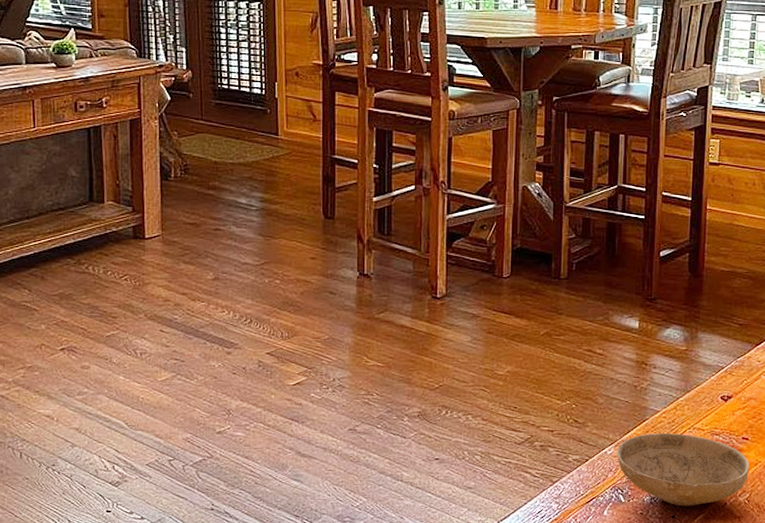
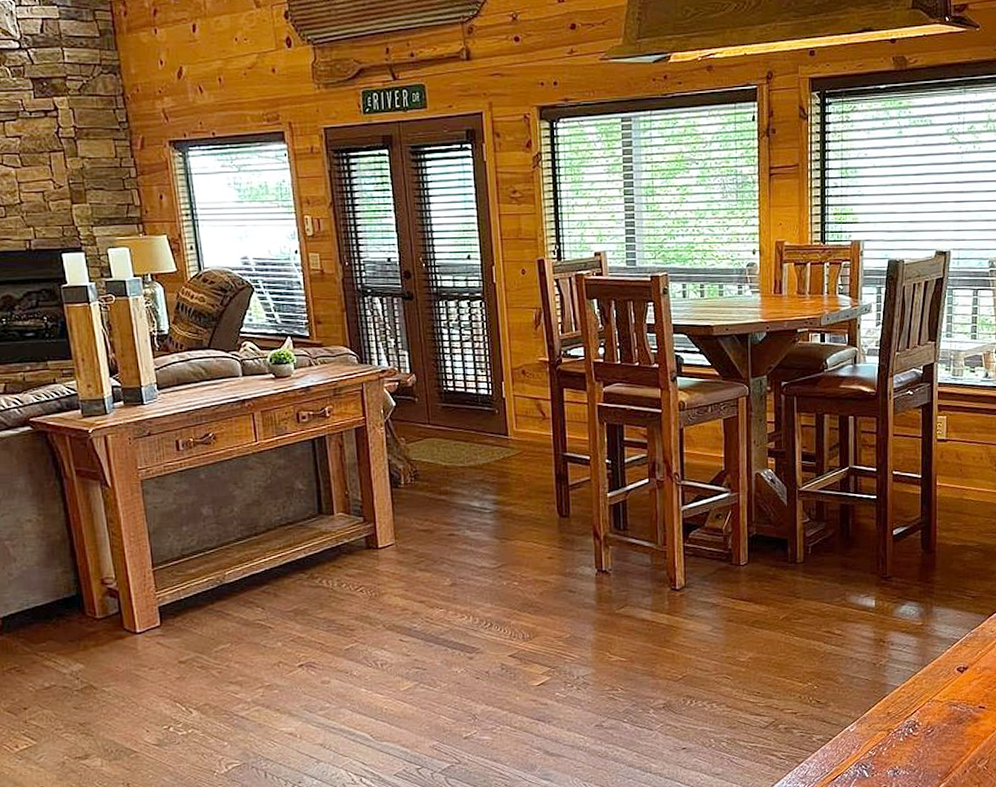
ceramic bowl: present [616,433,750,506] -> none [859,706,987,777]

